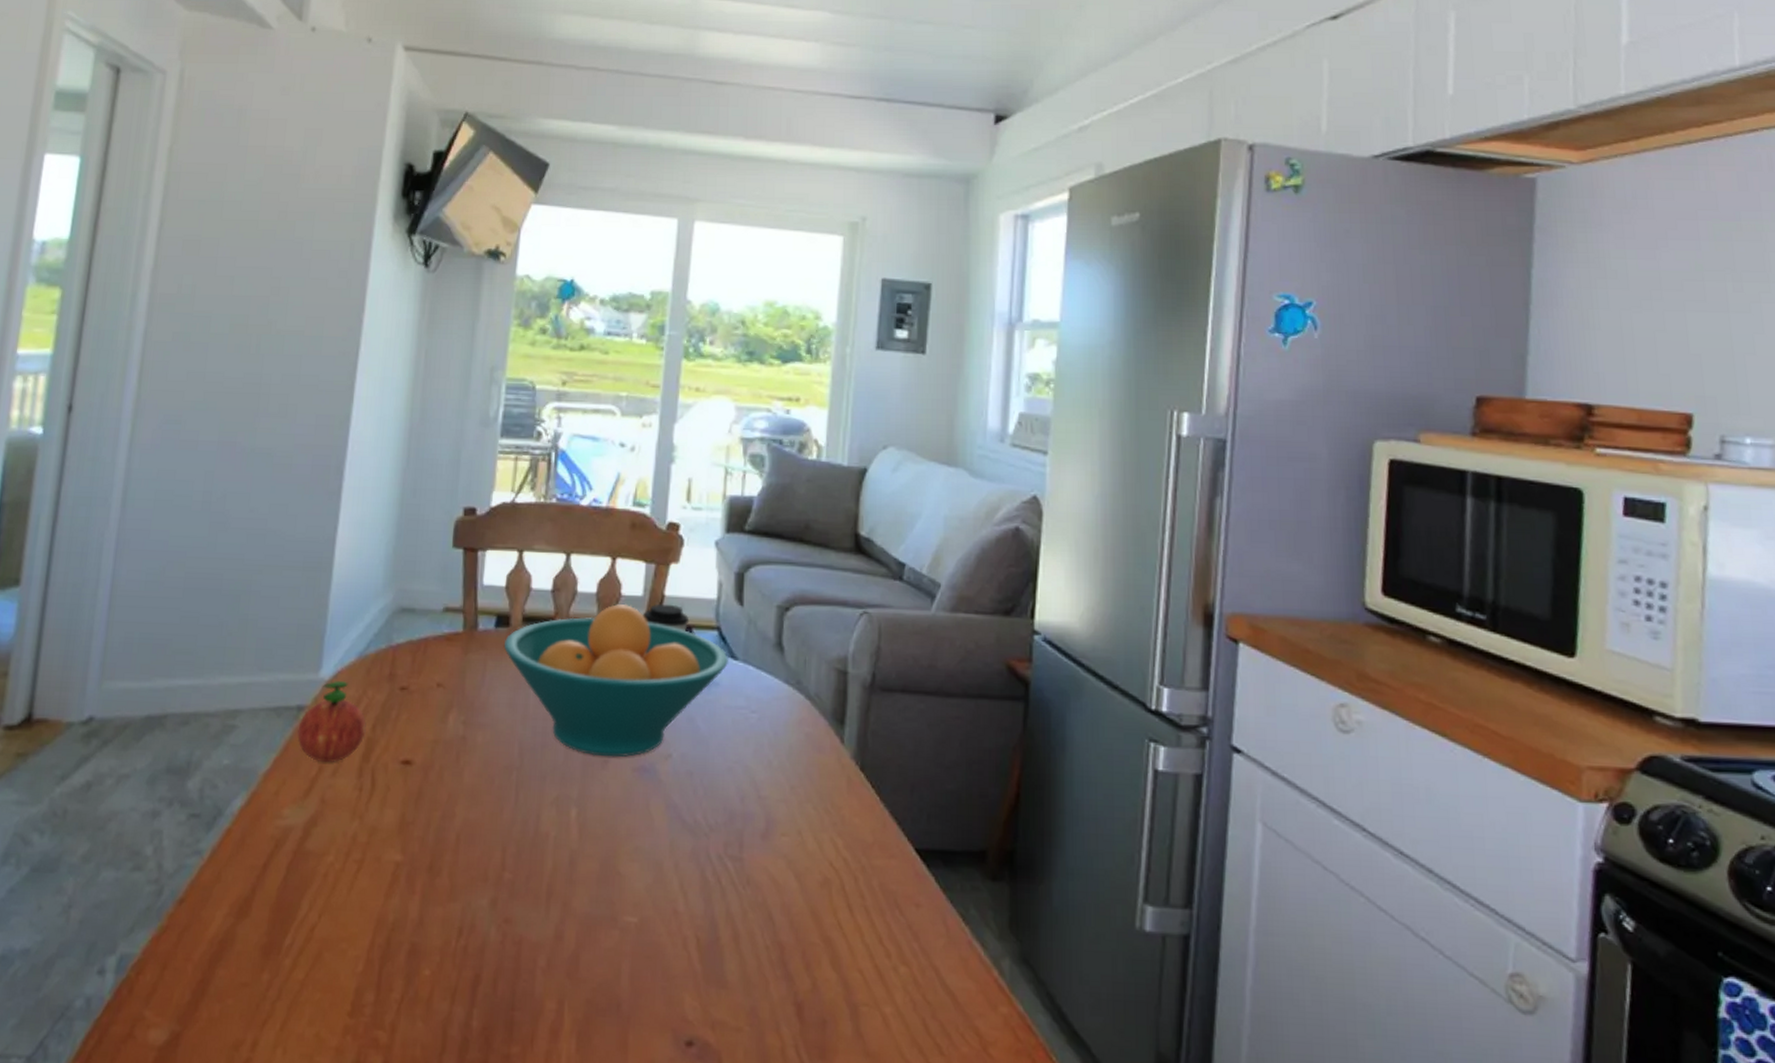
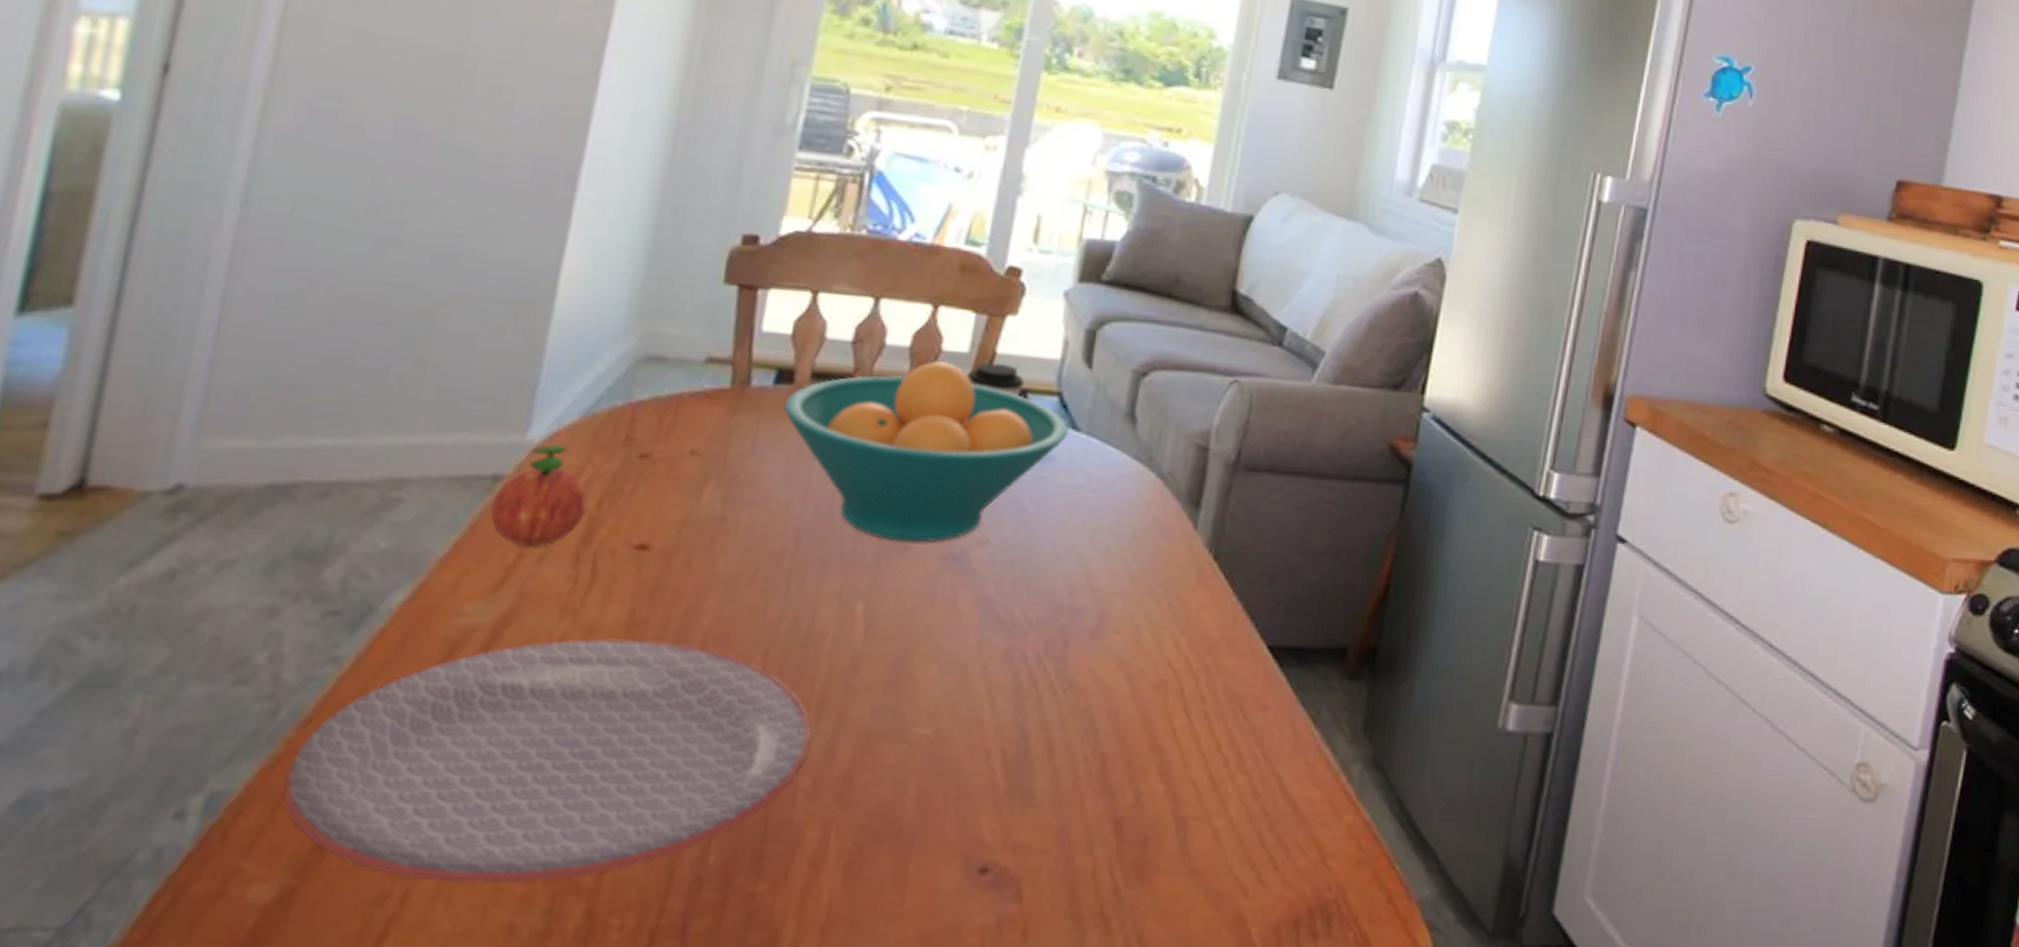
plate: none [167,837,544,1038] -> present [282,638,811,885]

